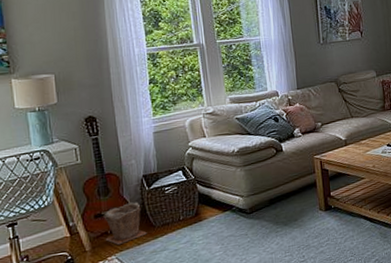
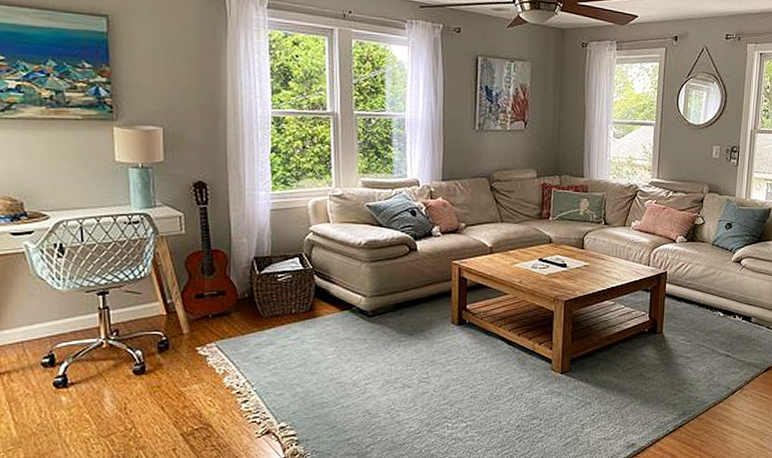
plant pot: present [103,202,147,245] -> none [205,286,253,332]

